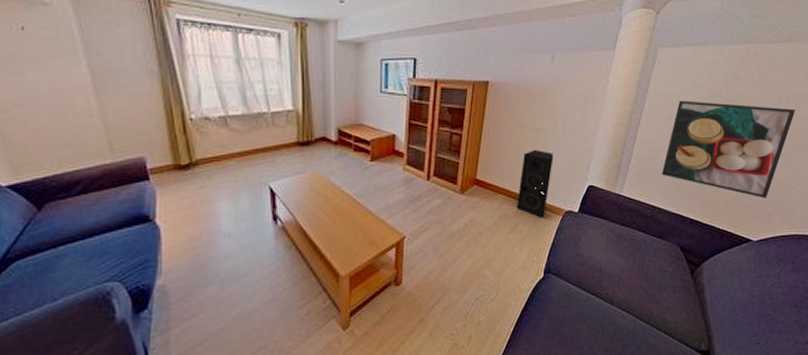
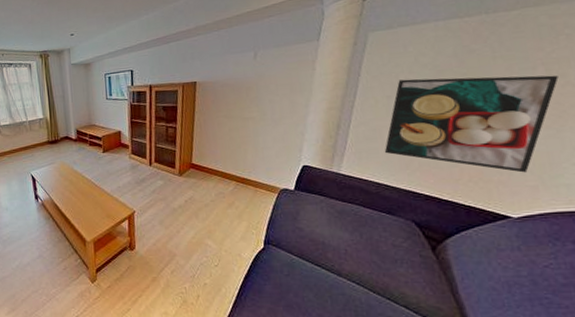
speaker: present [517,149,553,218] -> none [231,135,265,196]

